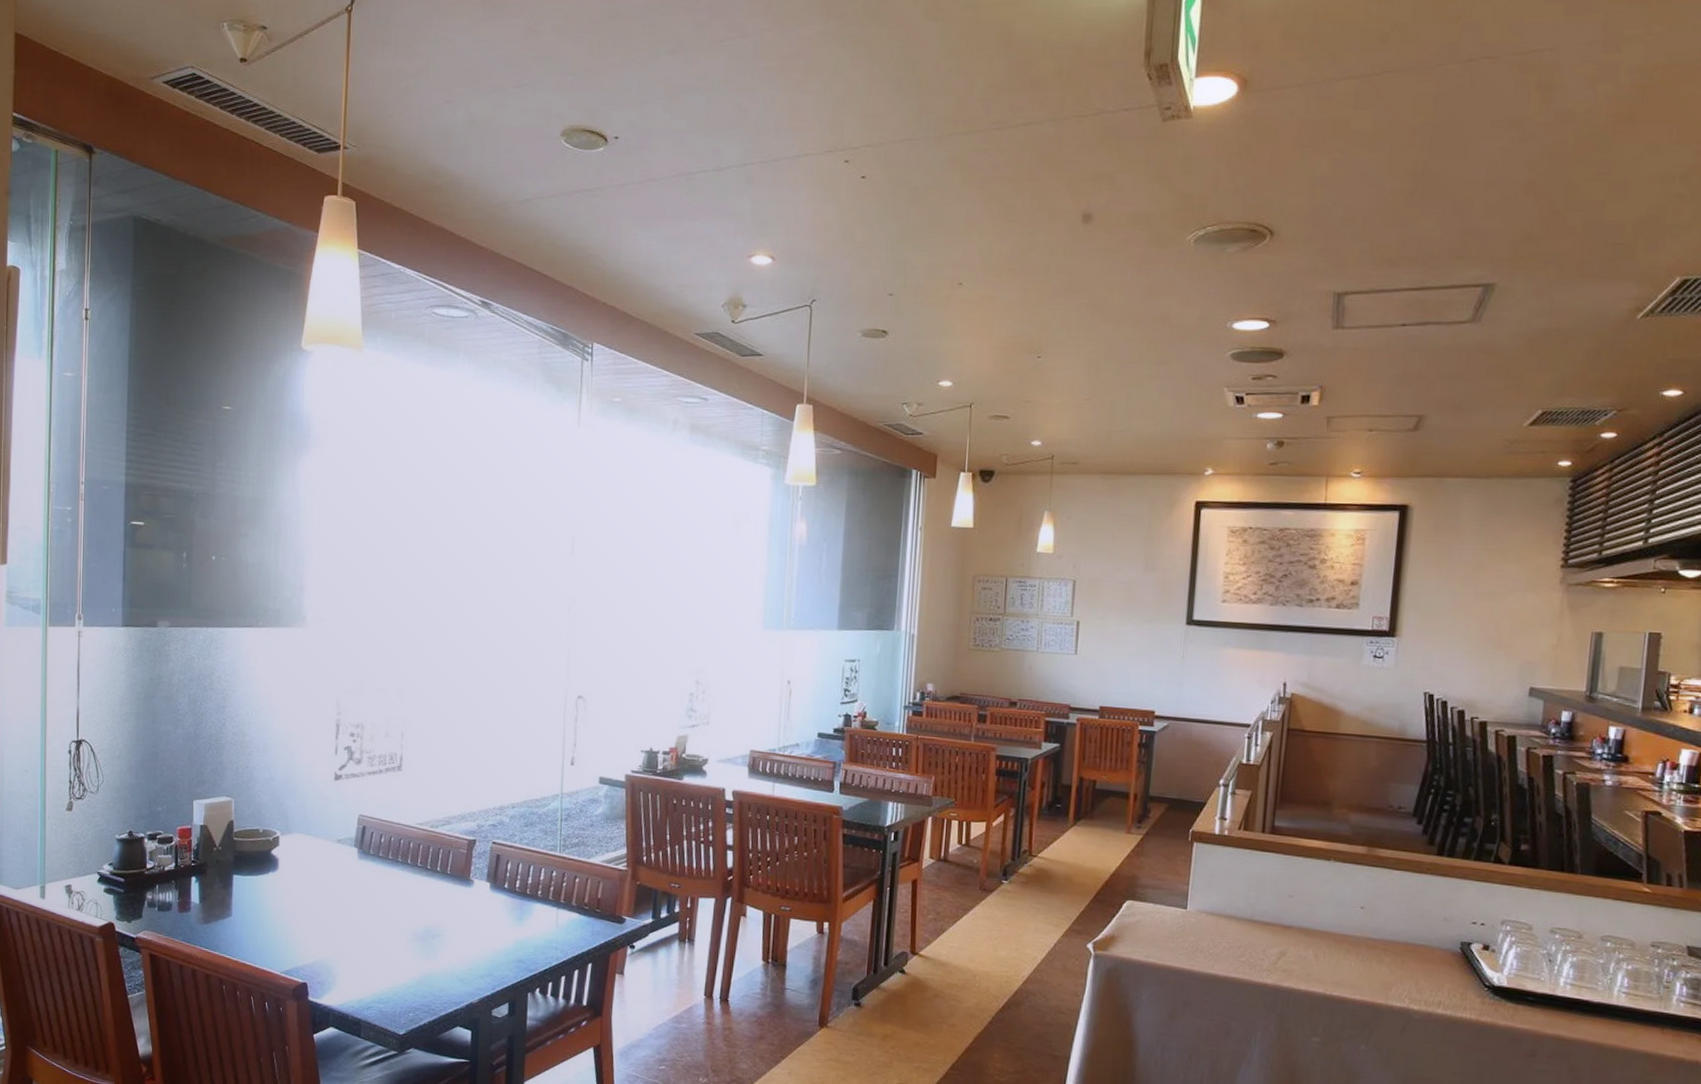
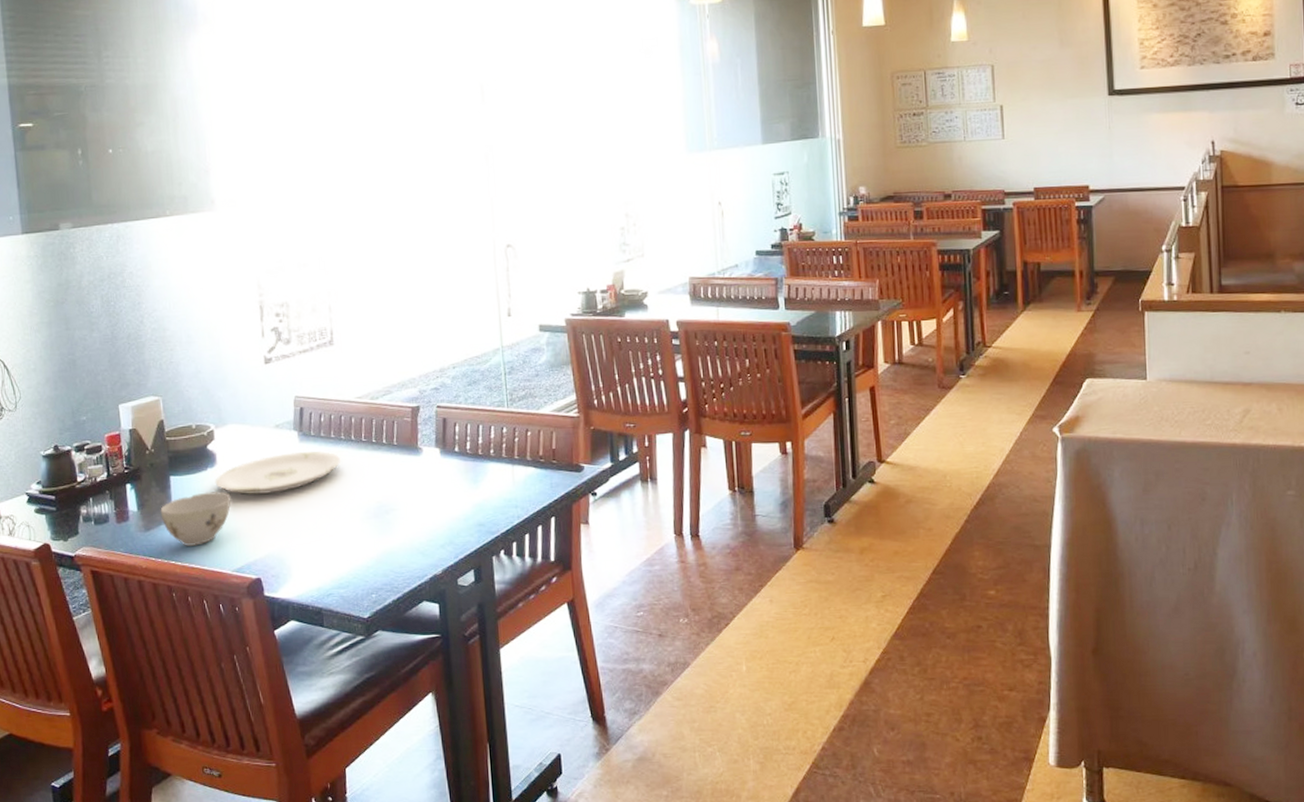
teacup: none [220,894,288,944] -> present [160,491,231,546]
plate: none [274,868,396,904] -> present [215,451,341,494]

